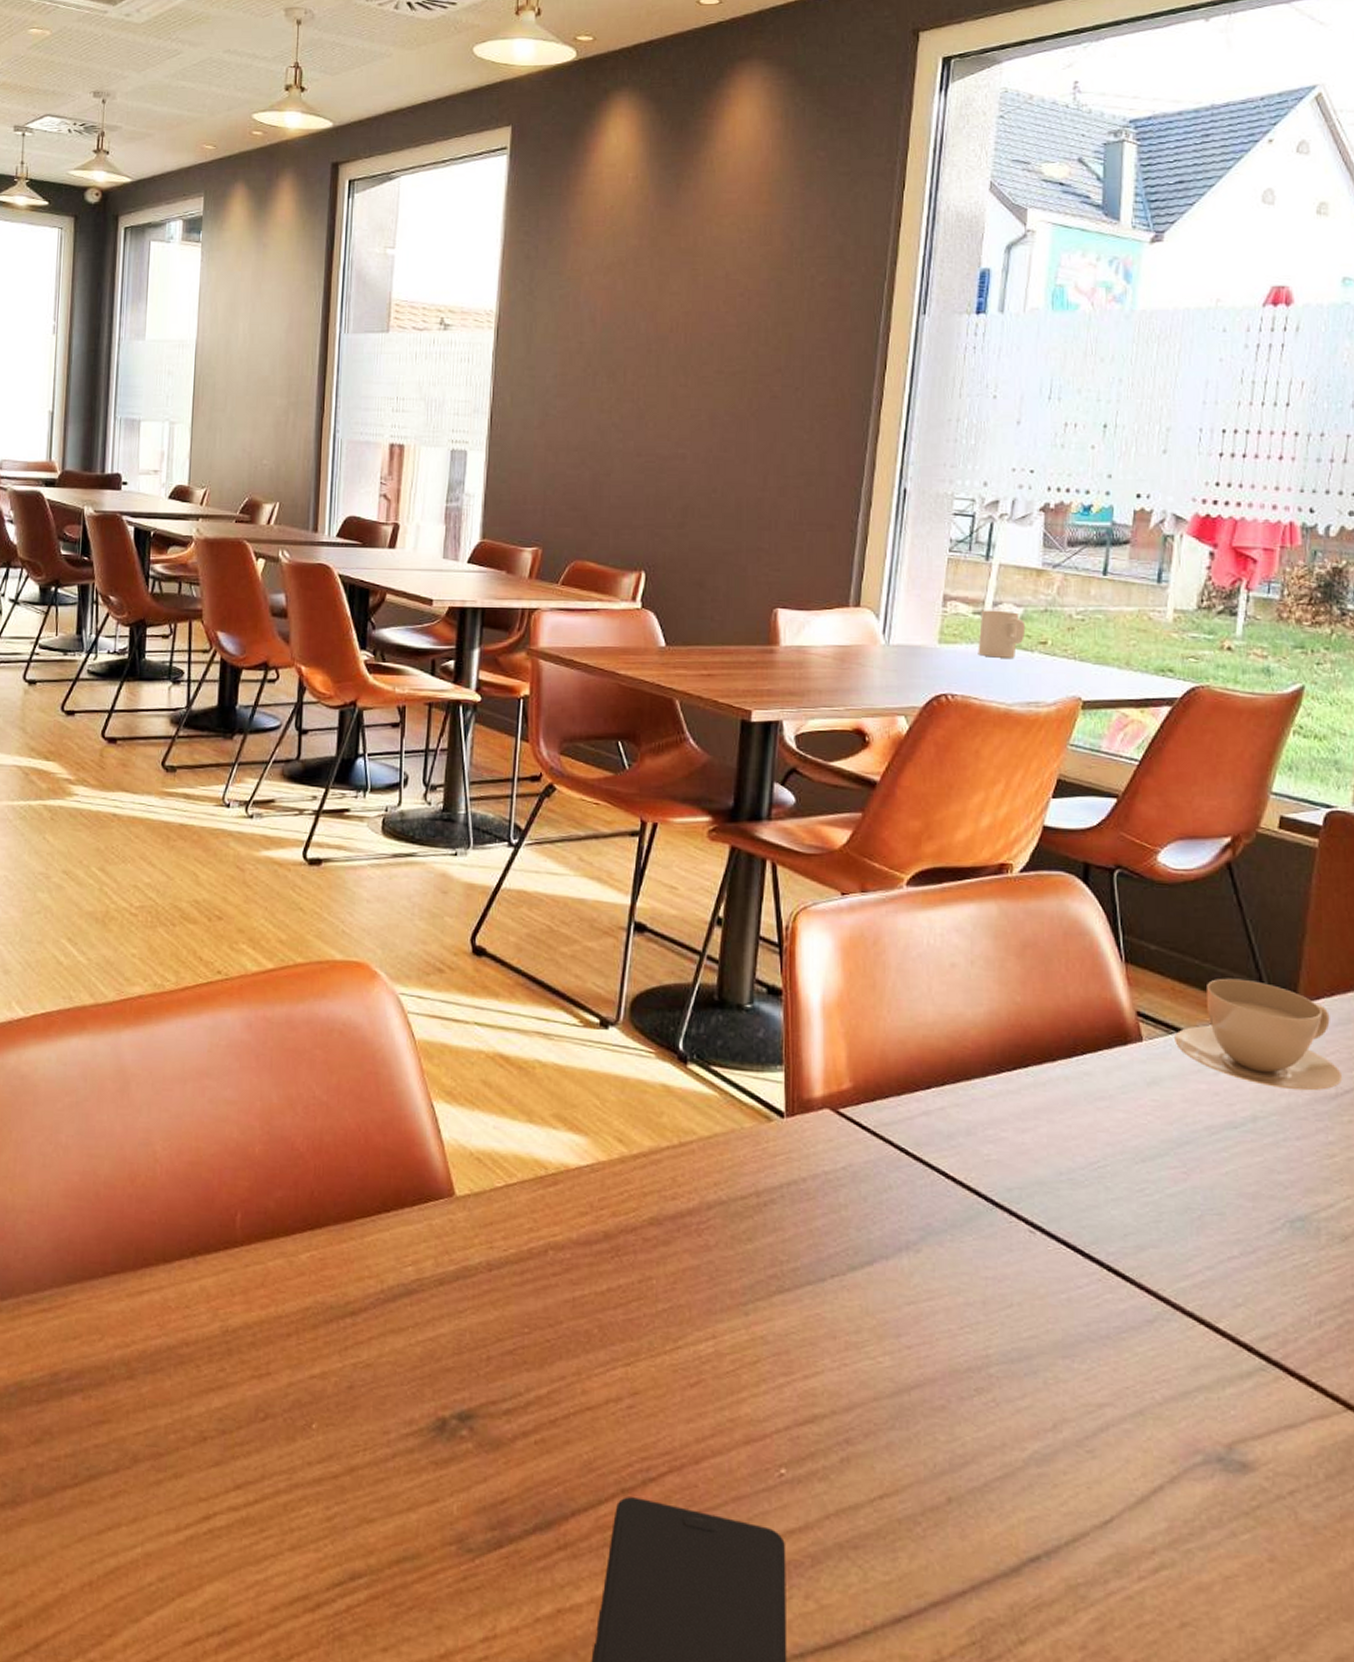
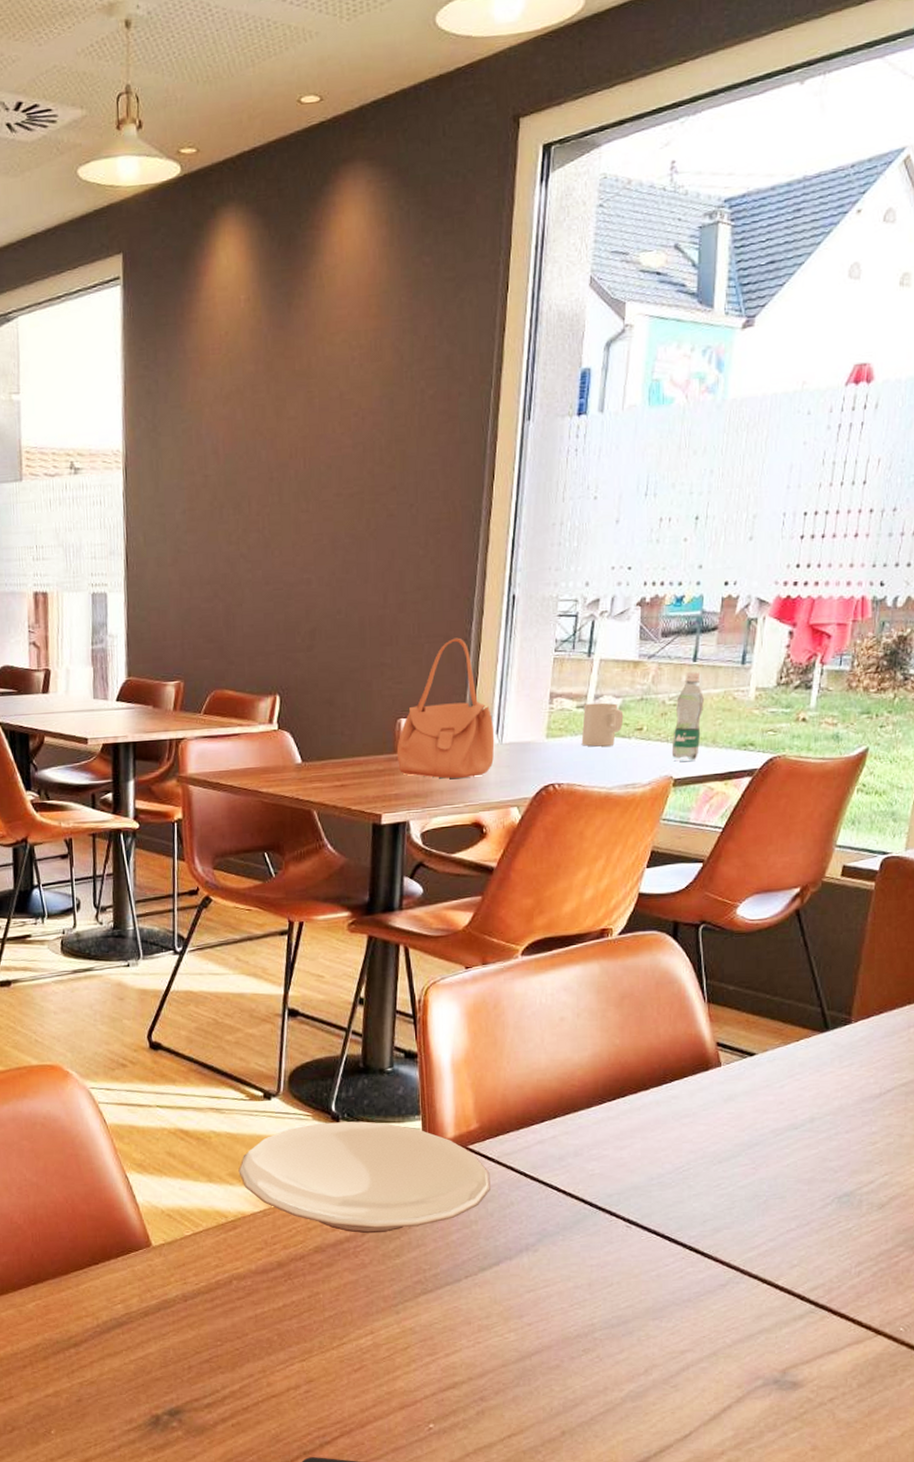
saucer: none [564,1062,864,1208] -> present [238,1121,490,1234]
handbag: none [771,528,881,679] -> present [396,637,495,779]
bottle: none [1079,586,1116,684] -> present [671,672,704,762]
teacup: present [1174,978,1343,1091] -> none [748,1007,886,1094]

